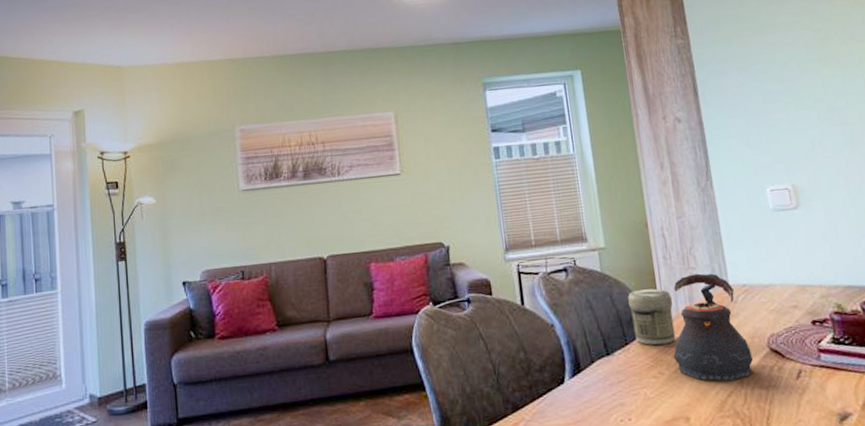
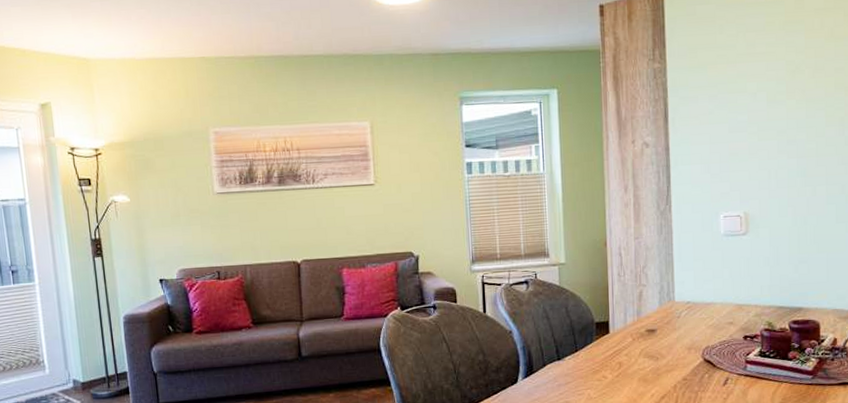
jar: present [628,288,676,346] -> none [582,302,622,353]
teapot: present [673,273,753,382] -> none [617,290,687,386]

